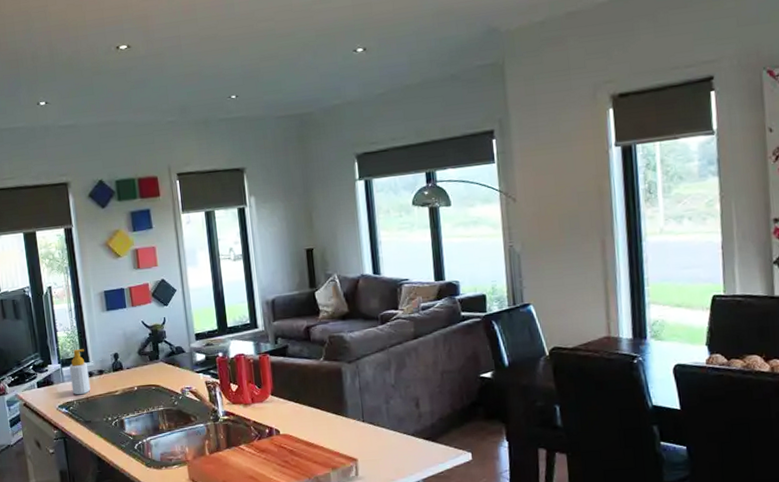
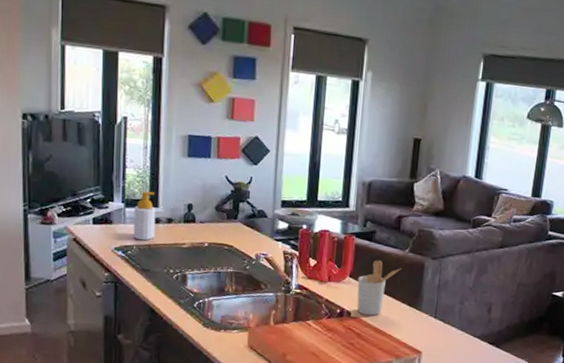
utensil holder: none [279,373,320,431] -> present [356,260,401,316]

